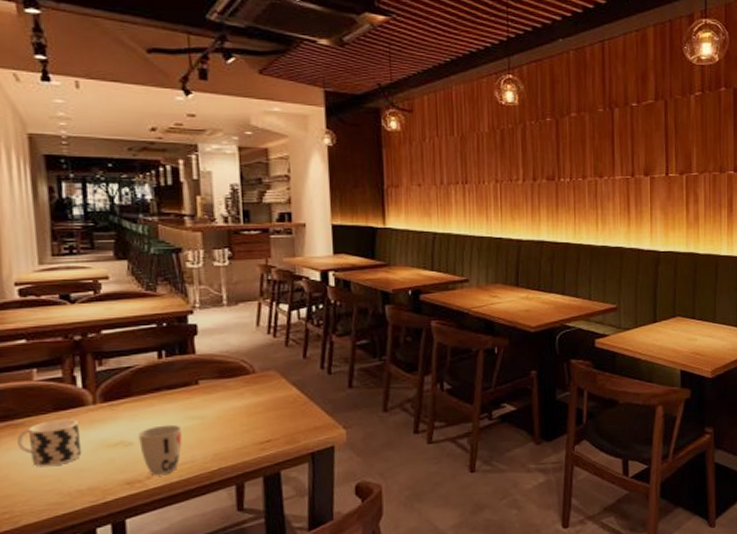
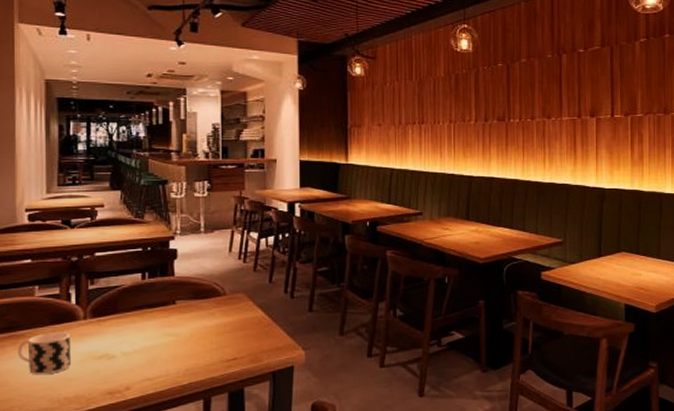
cup: present [138,424,182,476] -> none [121,340,158,388]

